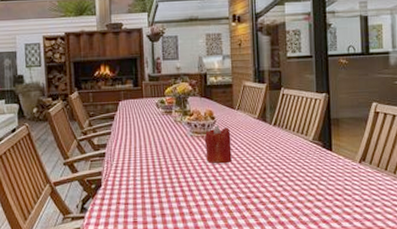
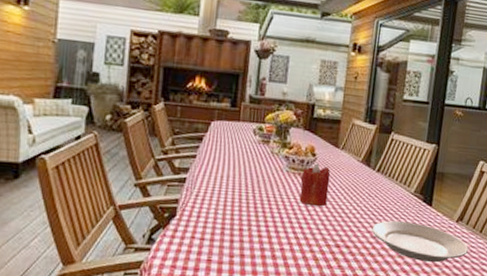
plate: none [277,168,377,204] -> present [371,220,469,263]

